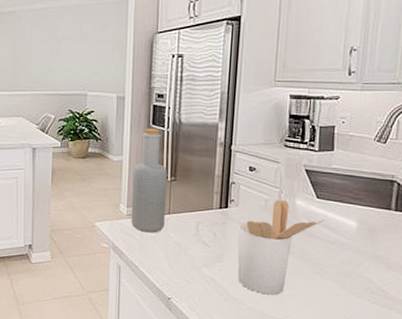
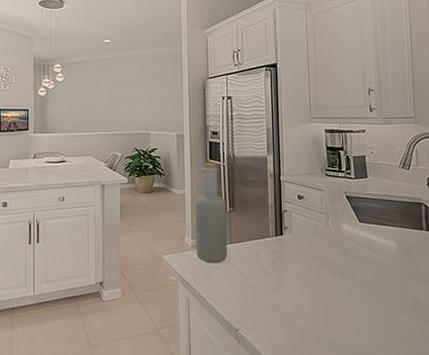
utensil holder: present [238,200,325,295] -> none [294,225,369,320]

